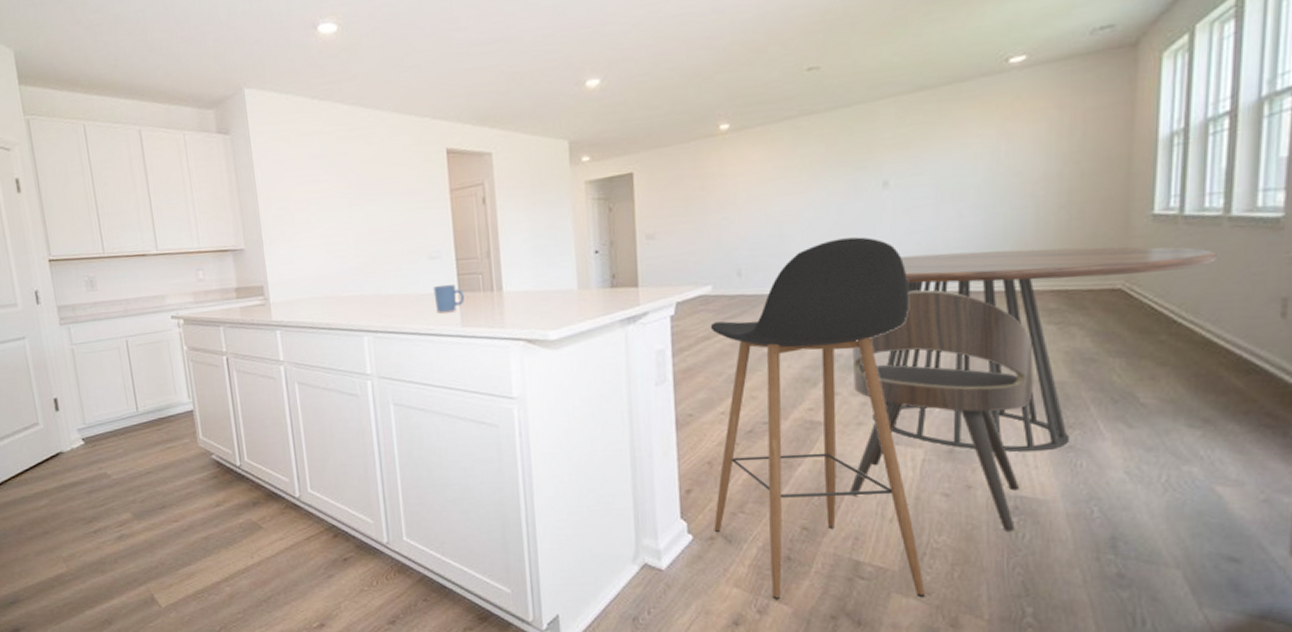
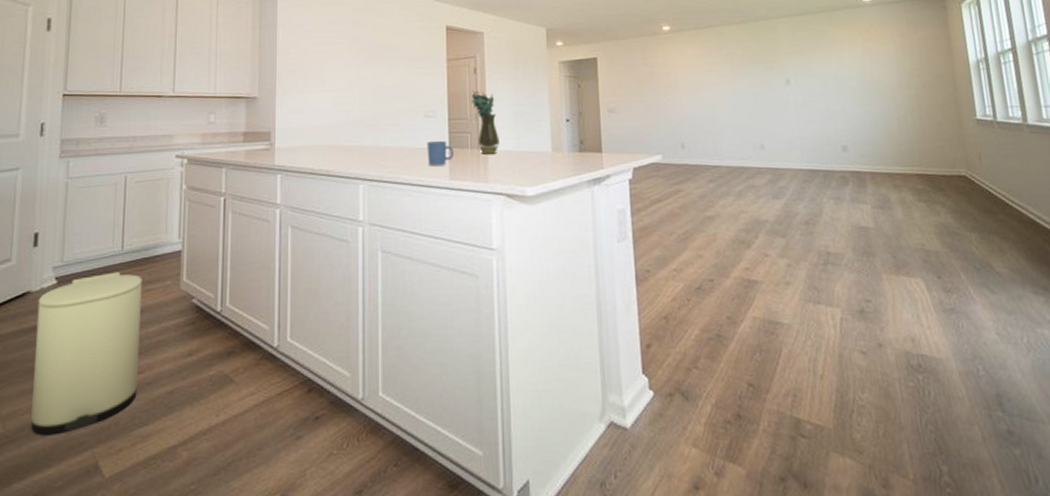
pedal bin: none [71,432,176,573] -> present [31,272,142,436]
vase: none [481,224,516,297] -> present [471,91,500,154]
bar stool: present [710,237,926,600] -> none [661,122,859,461]
dining chair: present [850,289,1033,531] -> none [776,168,922,388]
dining table: present [873,246,1218,452] -> none [797,139,1026,313]

